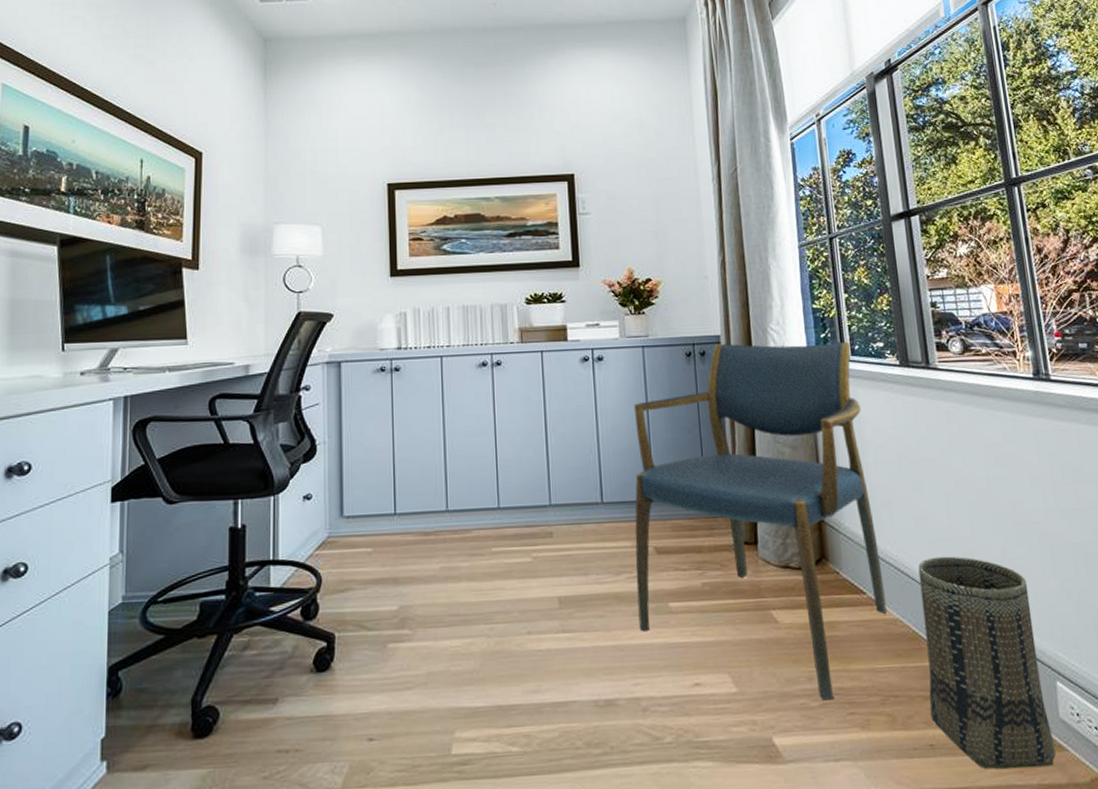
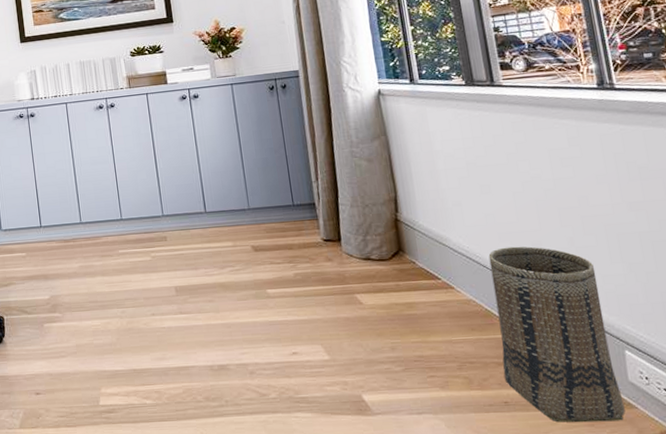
armchair: present [633,341,887,700] -> none [226,67,461,366]

